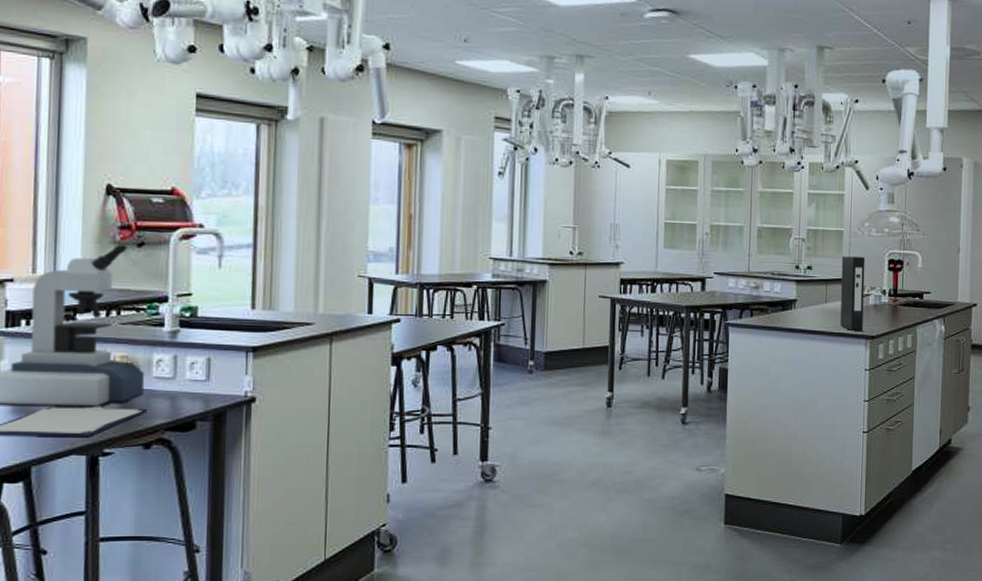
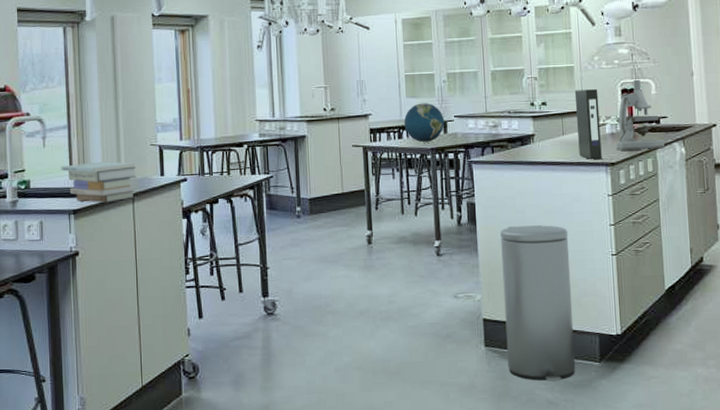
books: none [239,291,338,341] -> present [60,161,137,203]
globe: none [658,255,704,300] -> present [404,103,445,143]
pedal bin: none [746,396,822,563] -> present [500,225,576,382]
microscope: none [878,250,926,325] -> present [616,79,666,151]

